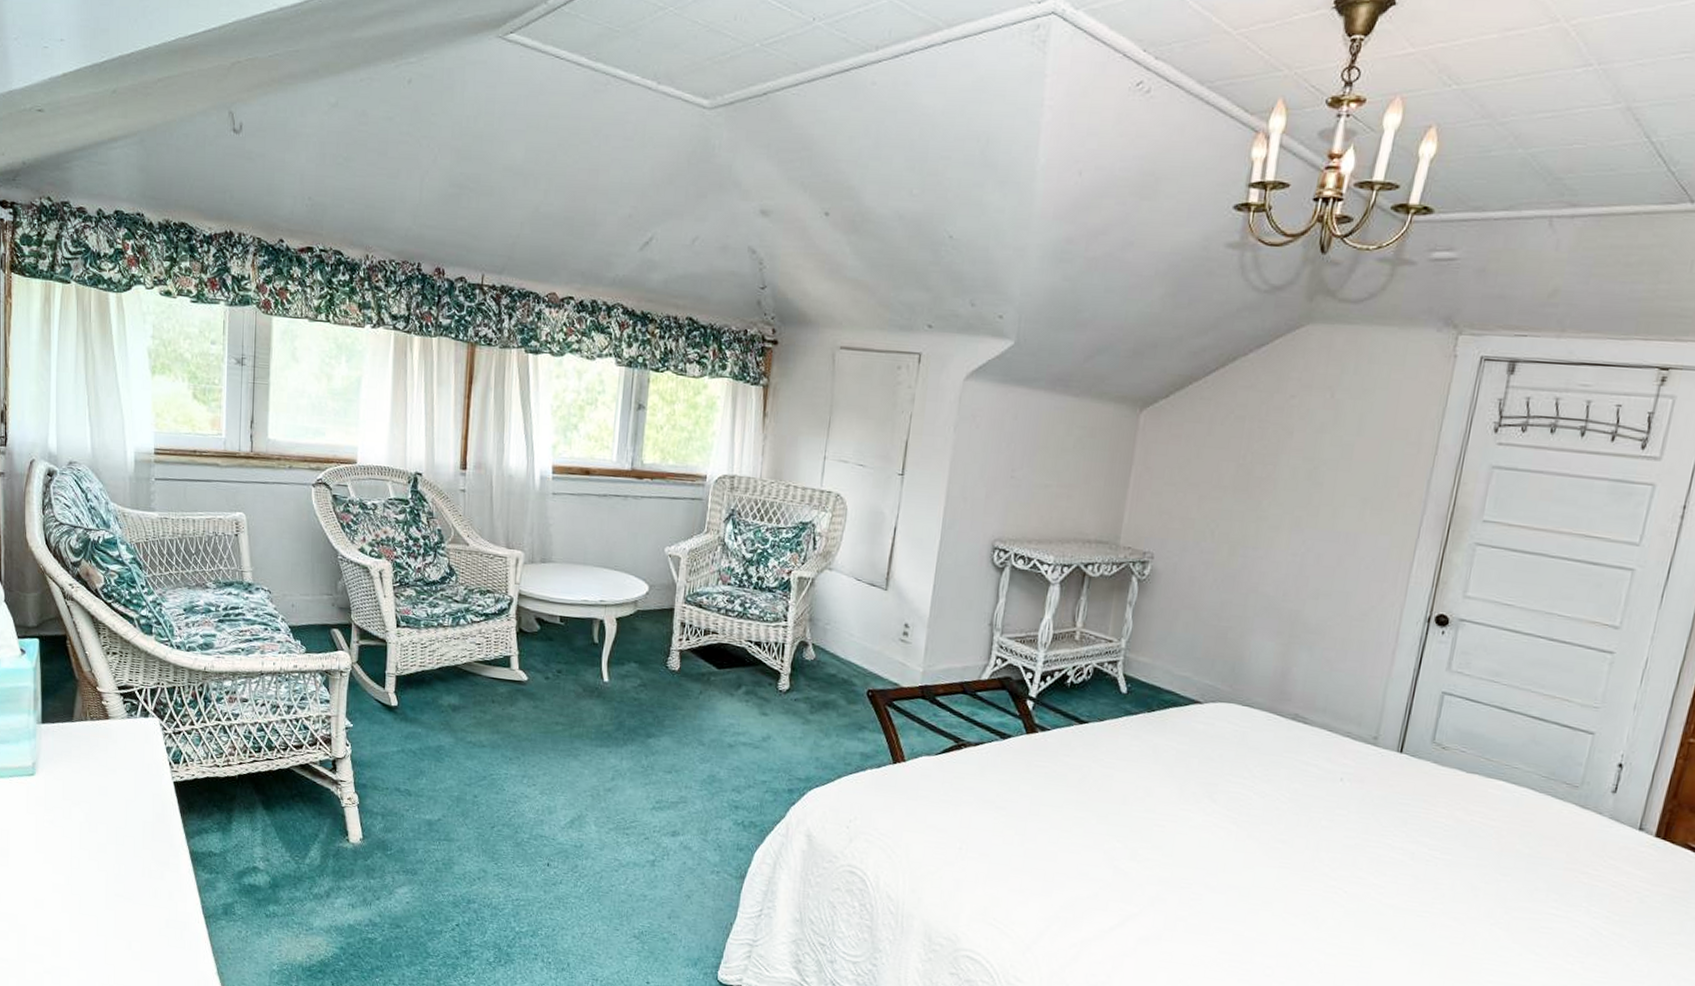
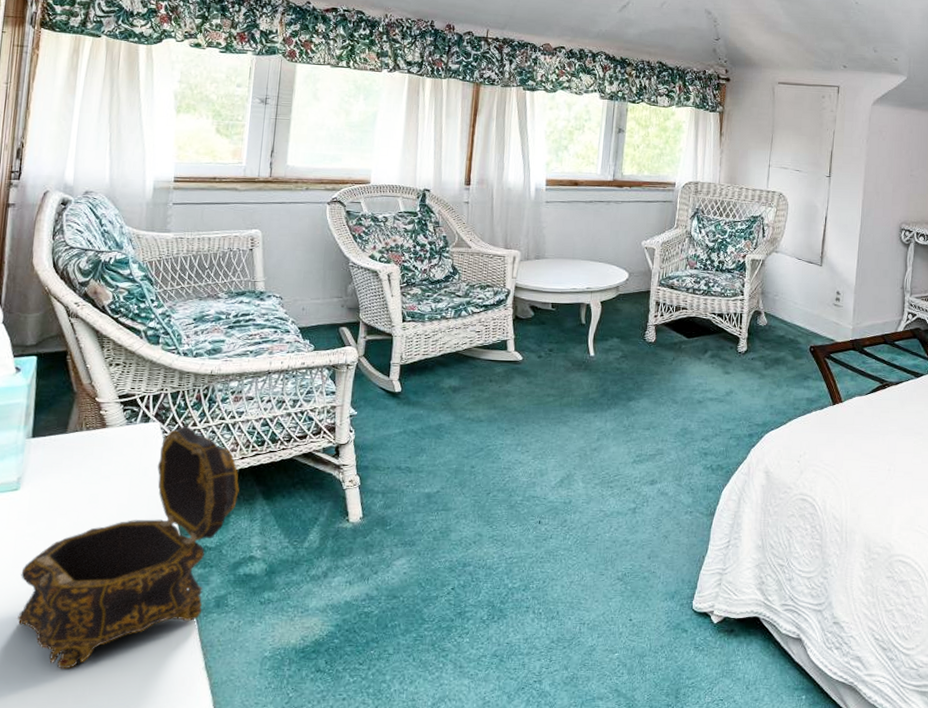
jewelry box: none [44,723,239,957] -> present [17,425,240,669]

